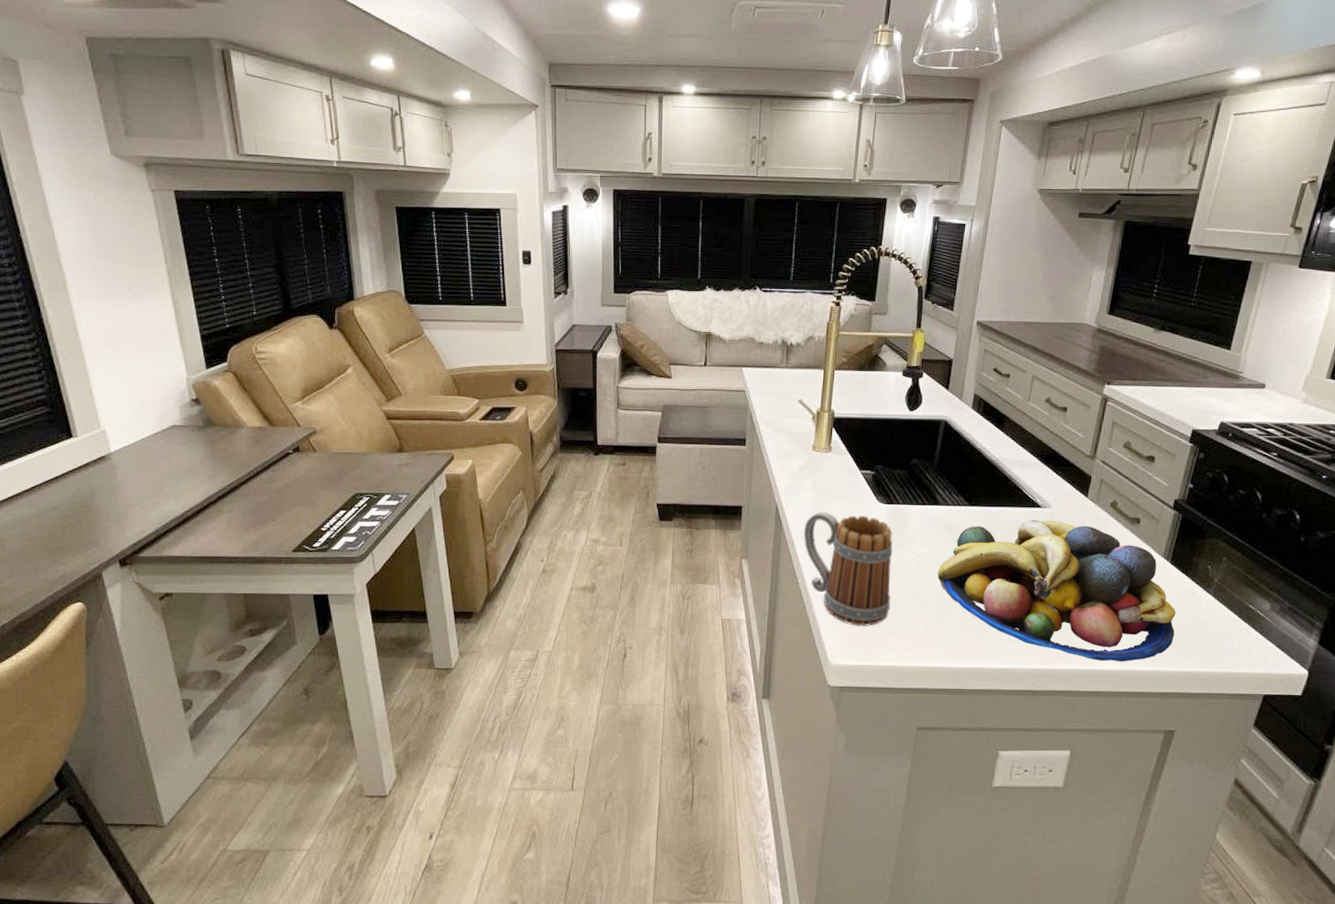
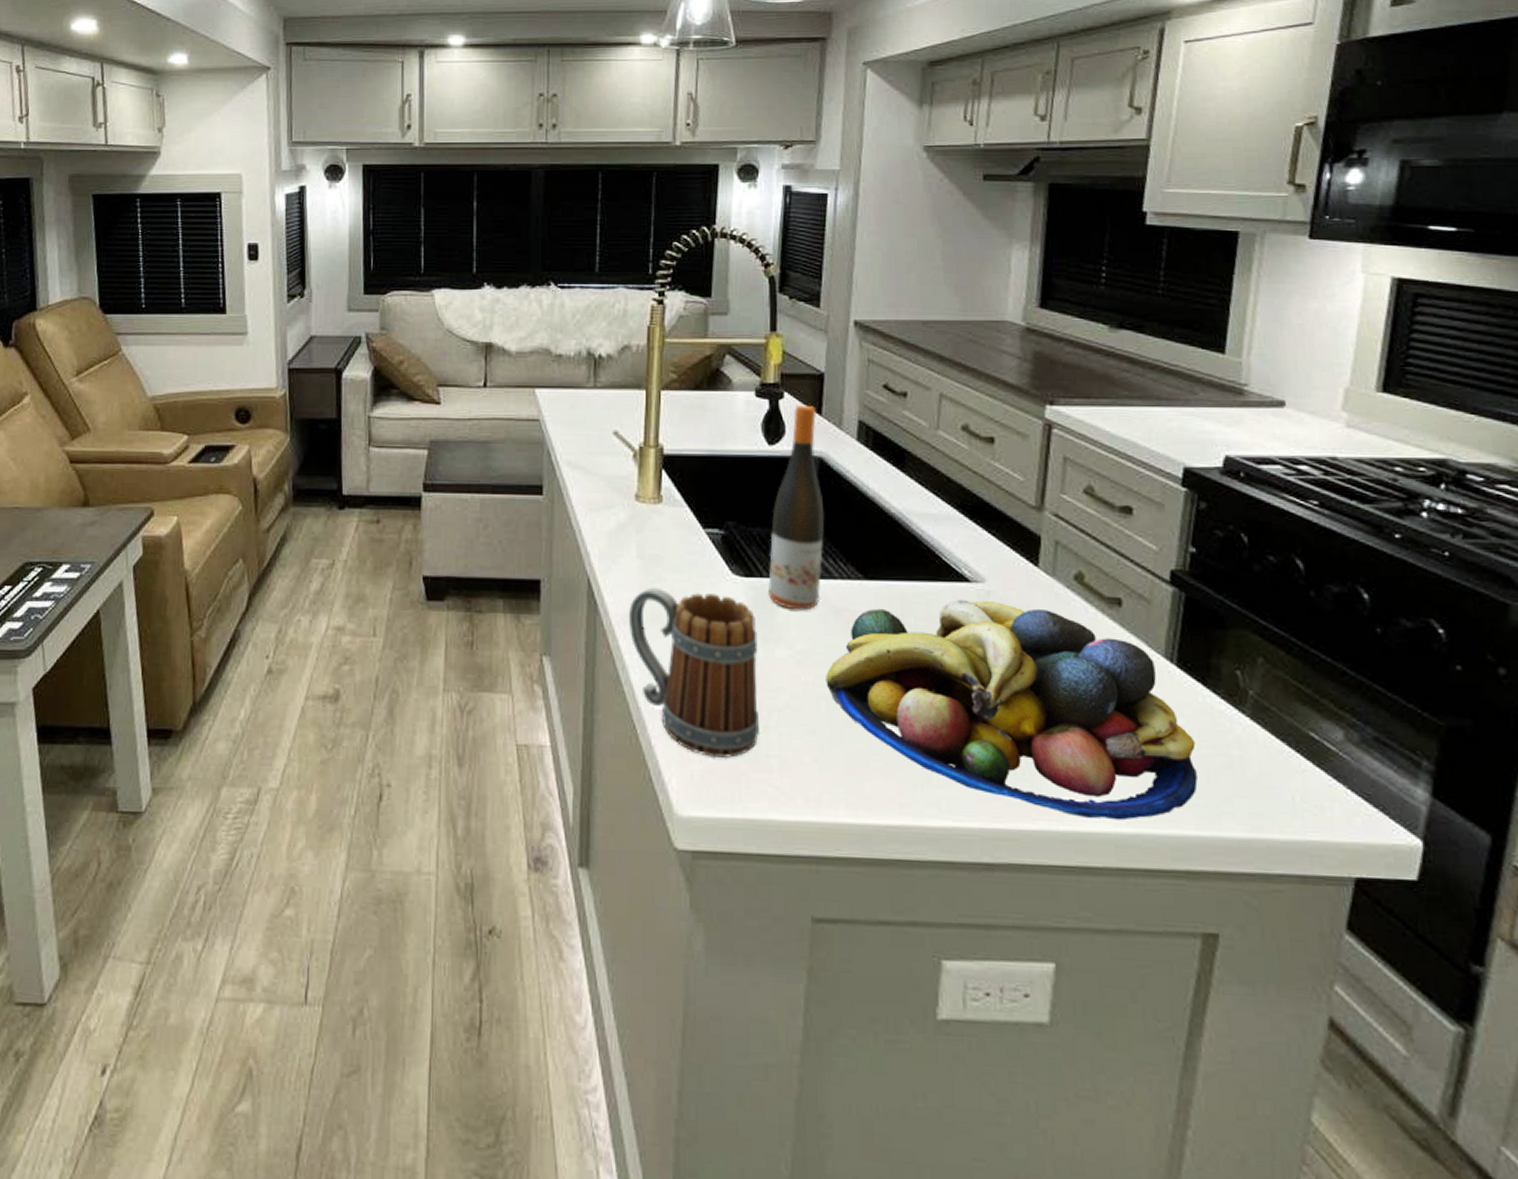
wine bottle: none [902,382,946,527] -> present [768,404,825,611]

